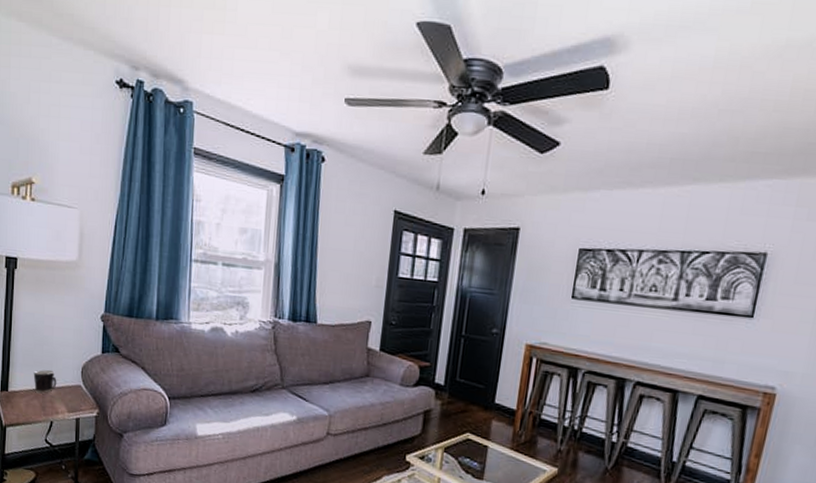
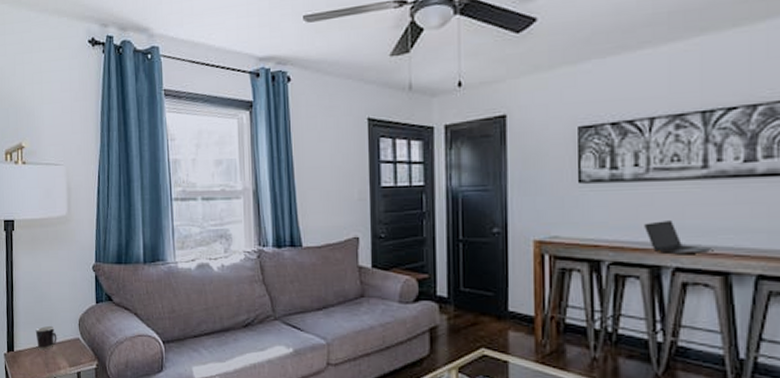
laptop: none [618,340,668,373] -> present [644,221,712,255]

